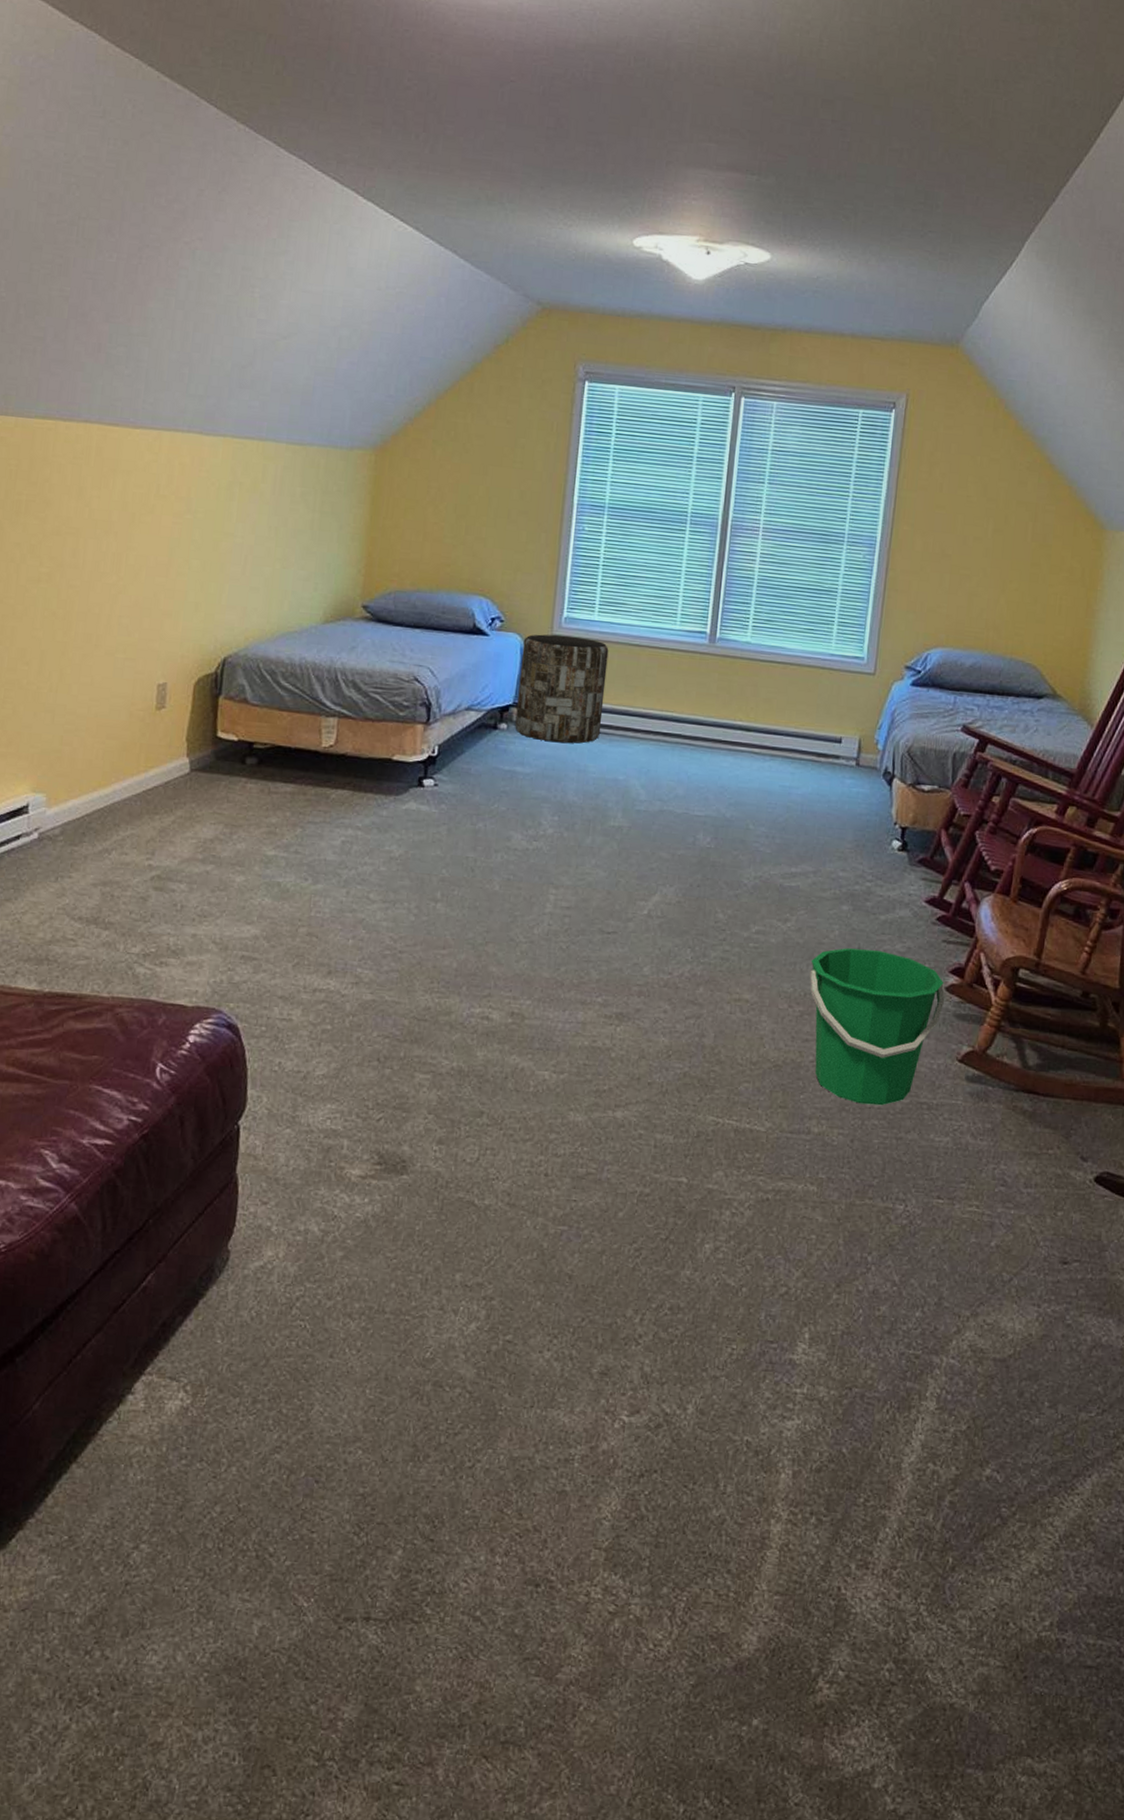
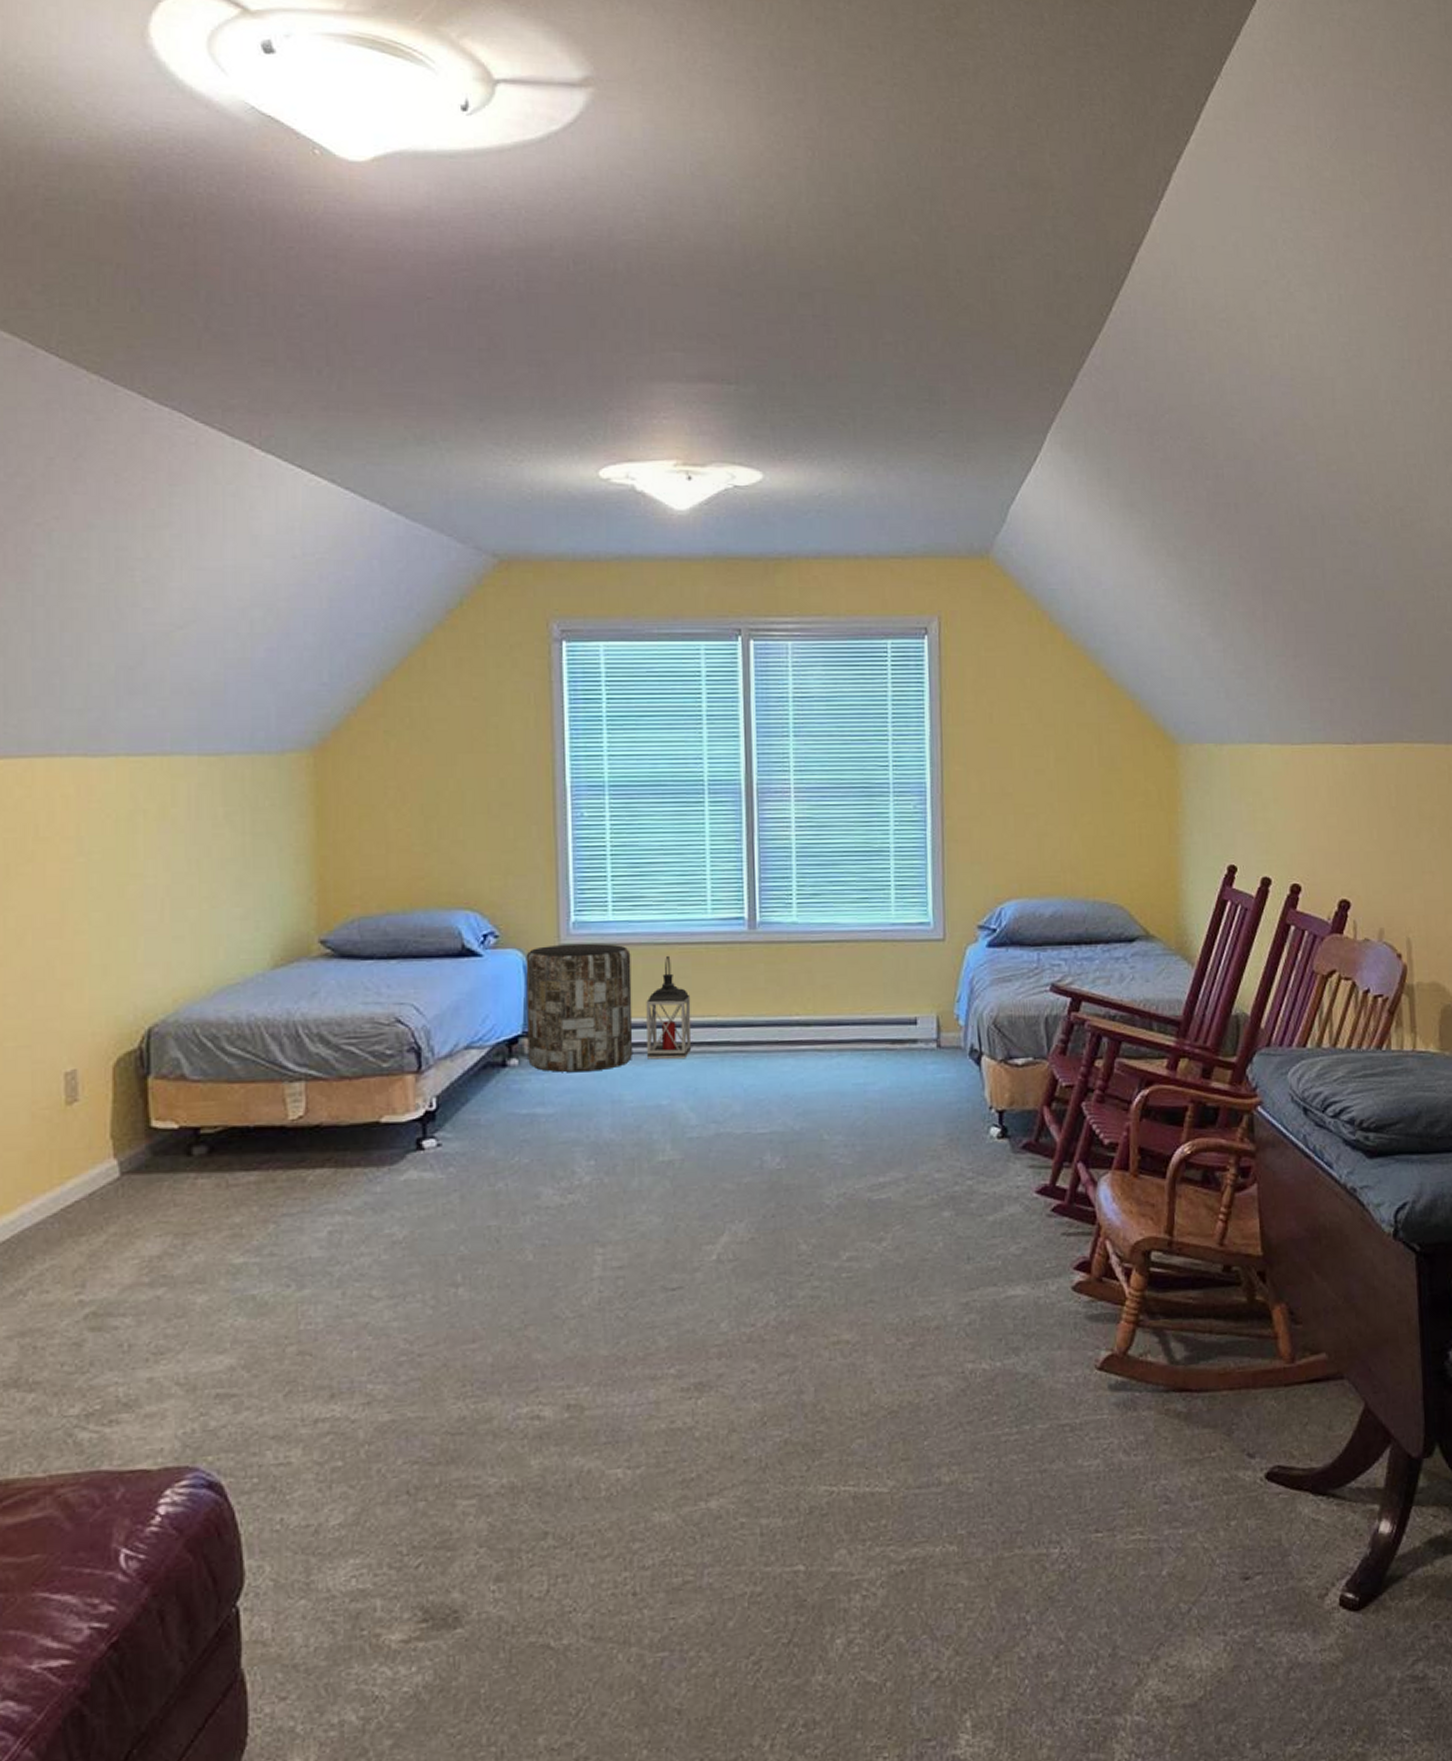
lantern: none [612,655,654,744] -> present [646,955,692,1060]
bucket: present [809,948,945,1106] -> none [915,1257,1074,1440]

